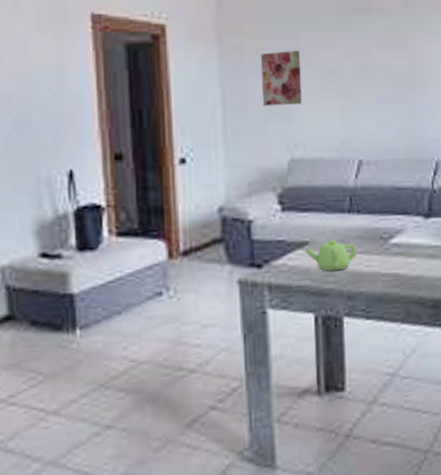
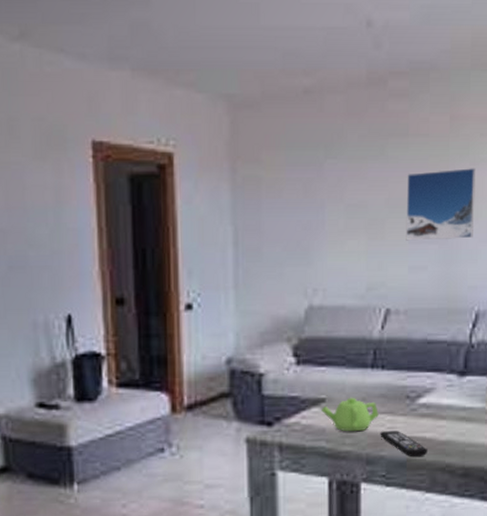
wall art: present [260,51,302,106] -> none [278,182,323,246]
remote control: none [358,268,401,292] -> present [380,431,428,458]
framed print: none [371,39,430,101] -> present [406,168,475,241]

